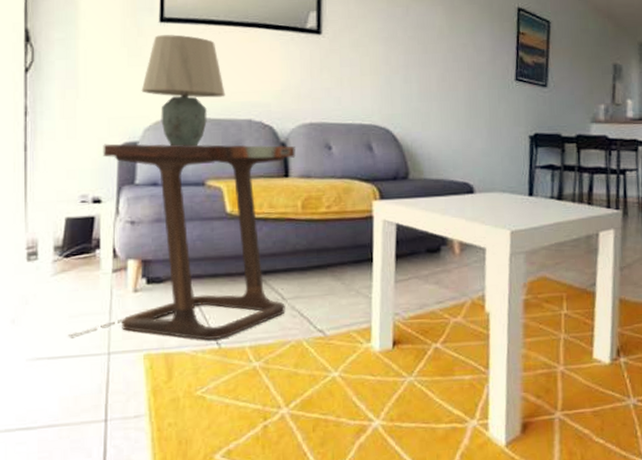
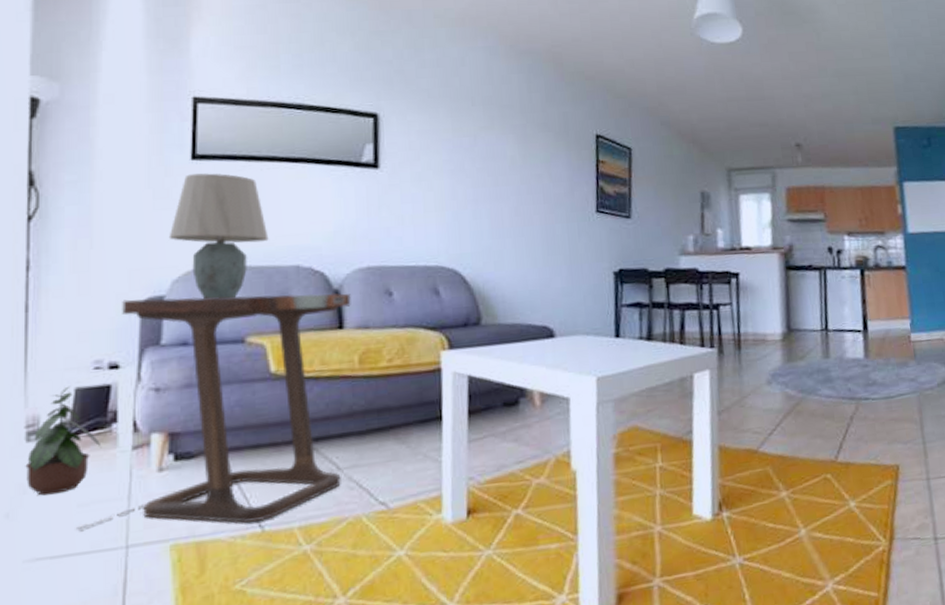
potted plant: none [27,215,88,307] -> present [25,386,102,496]

